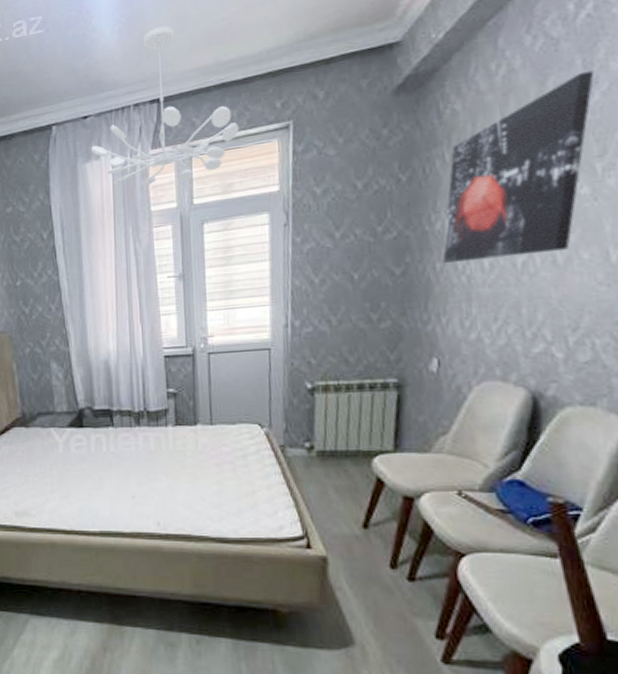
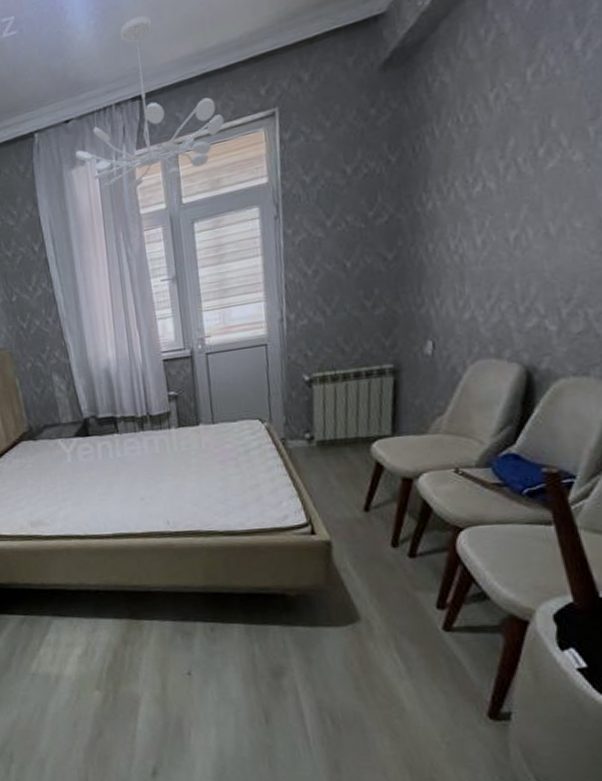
wall art: present [442,70,595,263] -> none [434,27,588,244]

